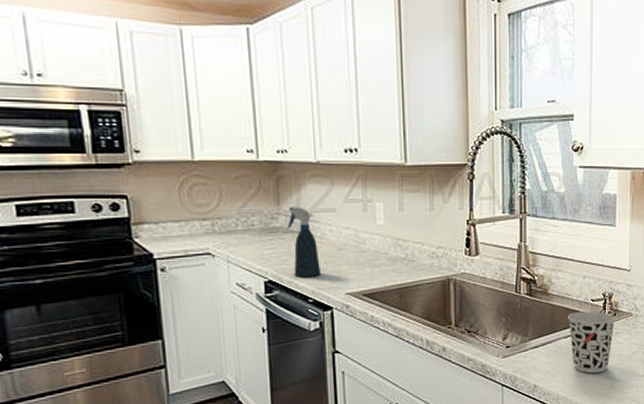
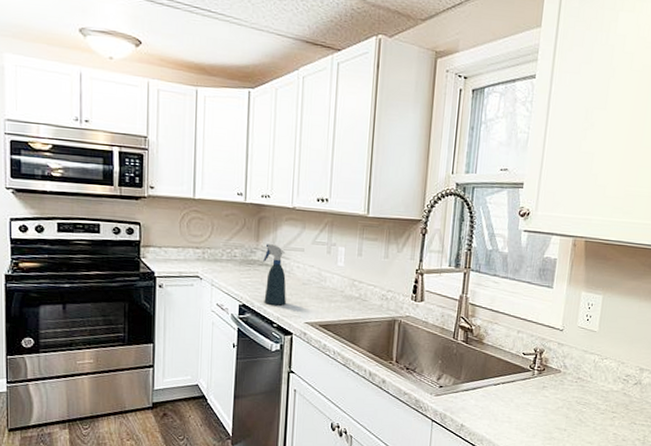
cup: present [568,311,616,374] -> none [499,362,544,422]

